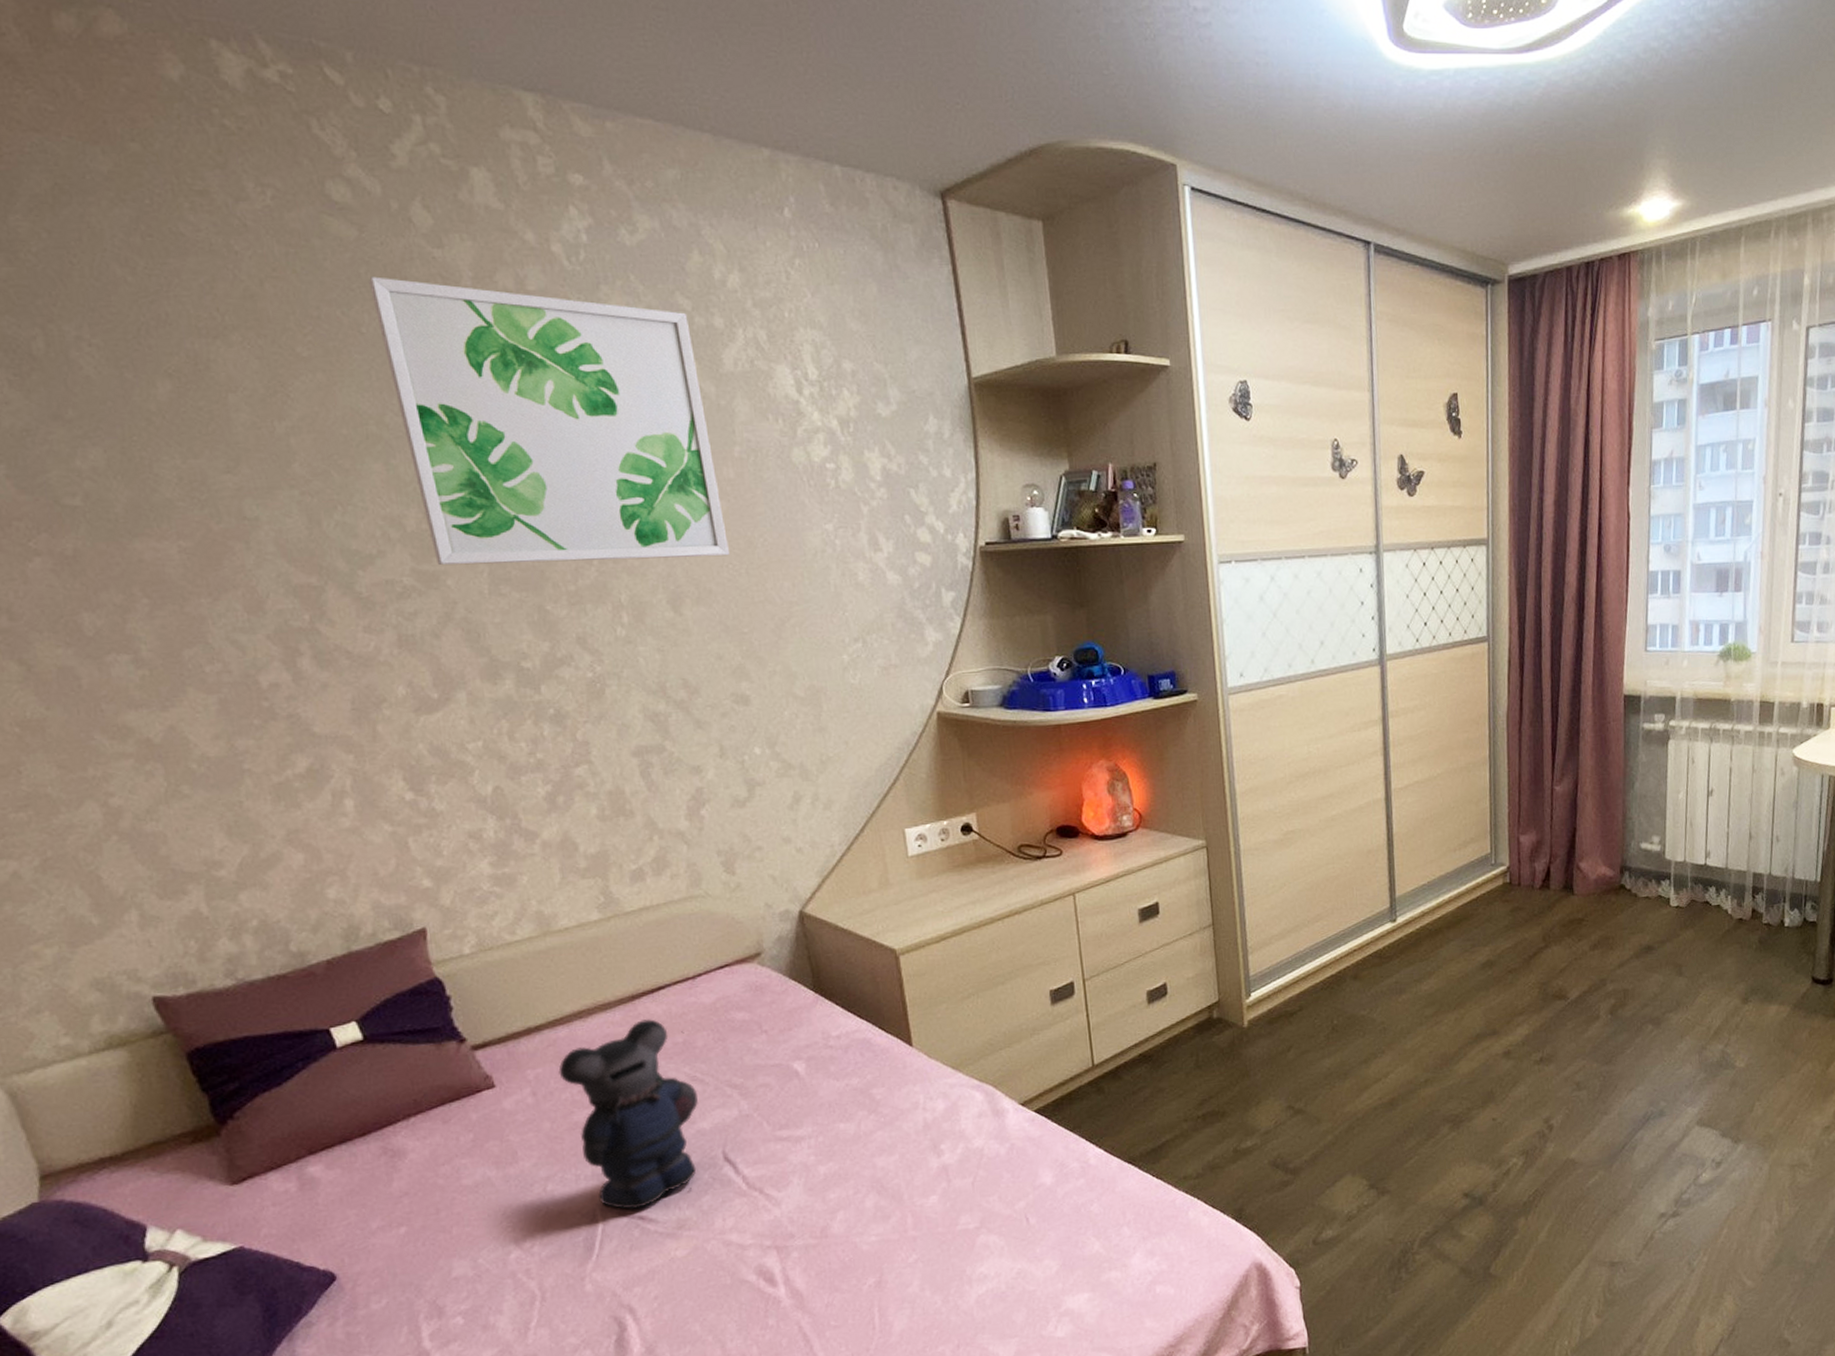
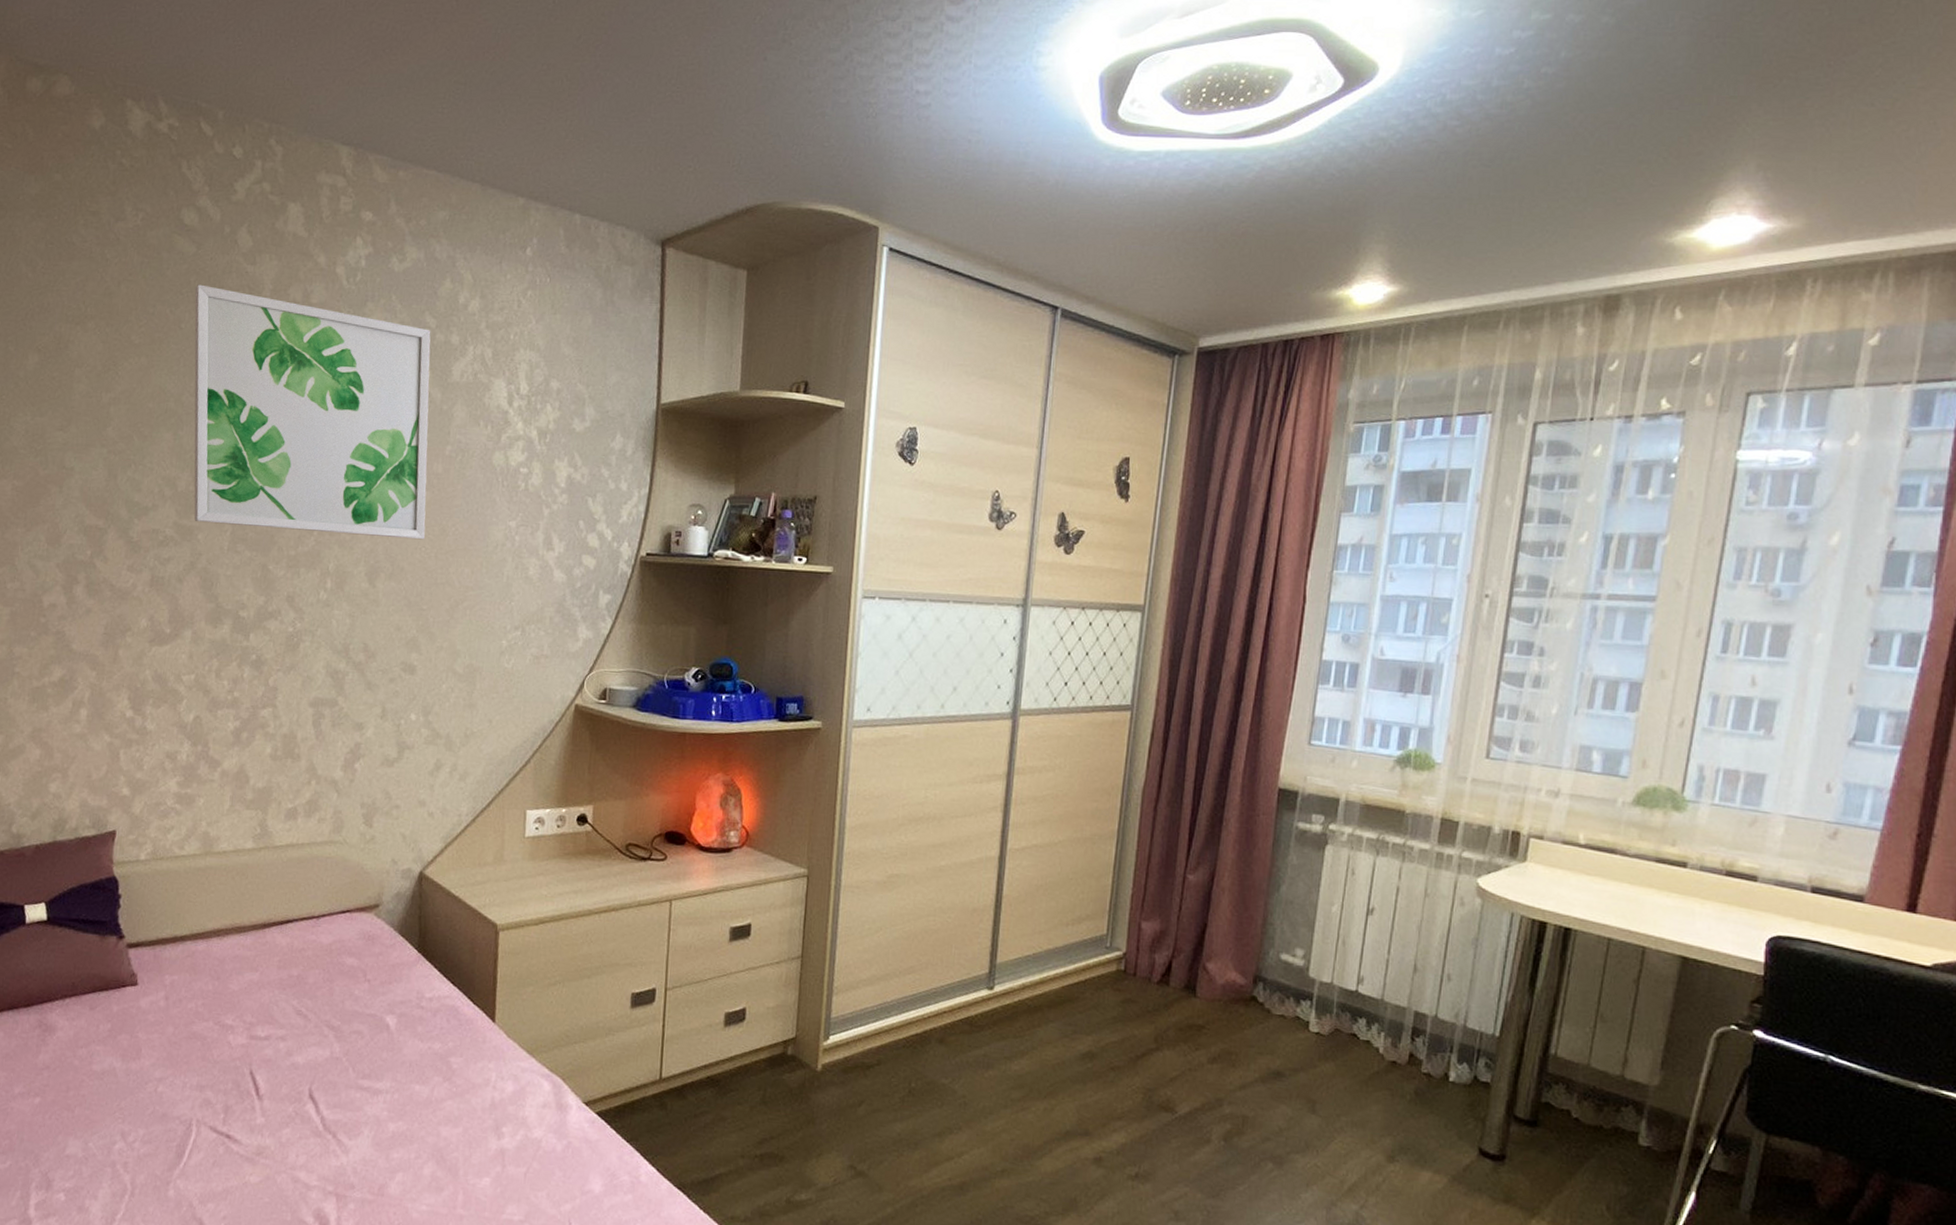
bear: present [558,1019,698,1210] -> none [190,948,300,1127]

